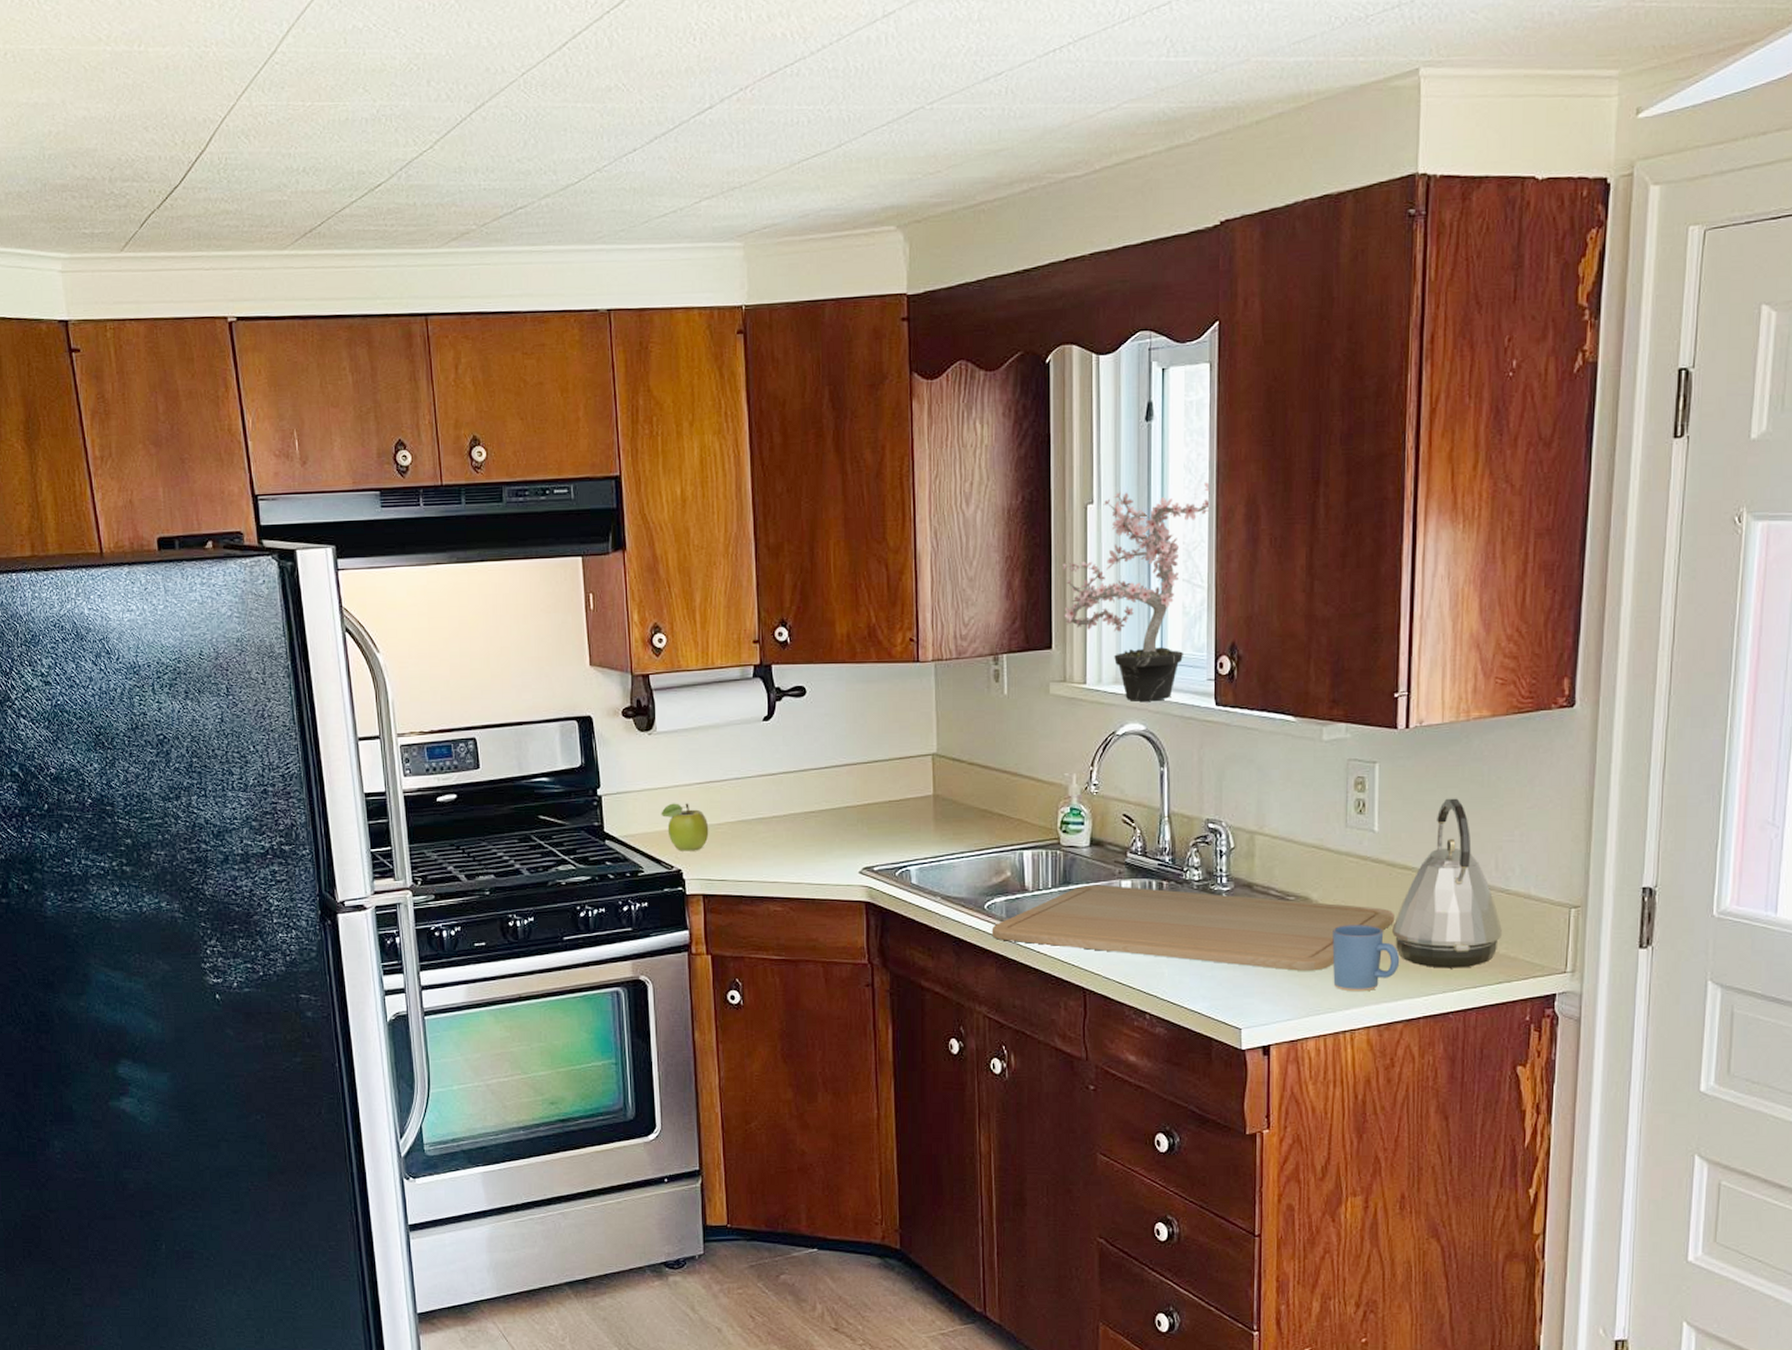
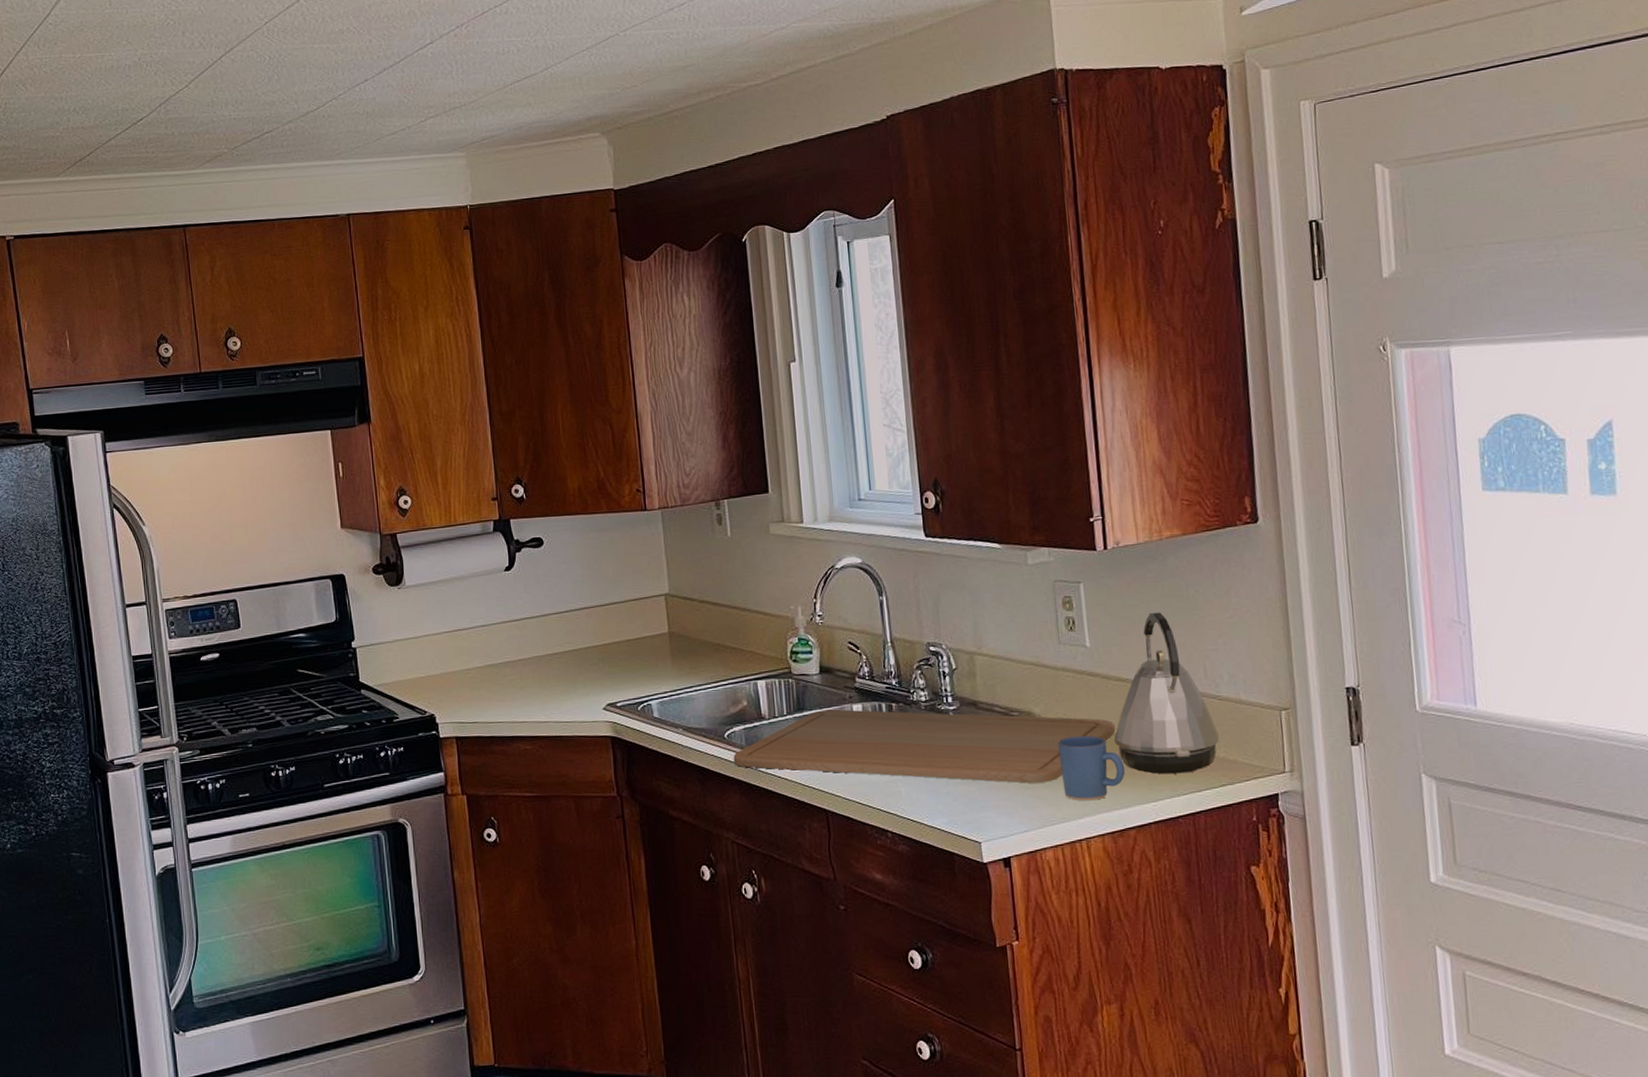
fruit: present [661,803,709,851] -> none [412,651,459,697]
potted plant: present [1063,481,1211,701] -> none [772,336,903,537]

